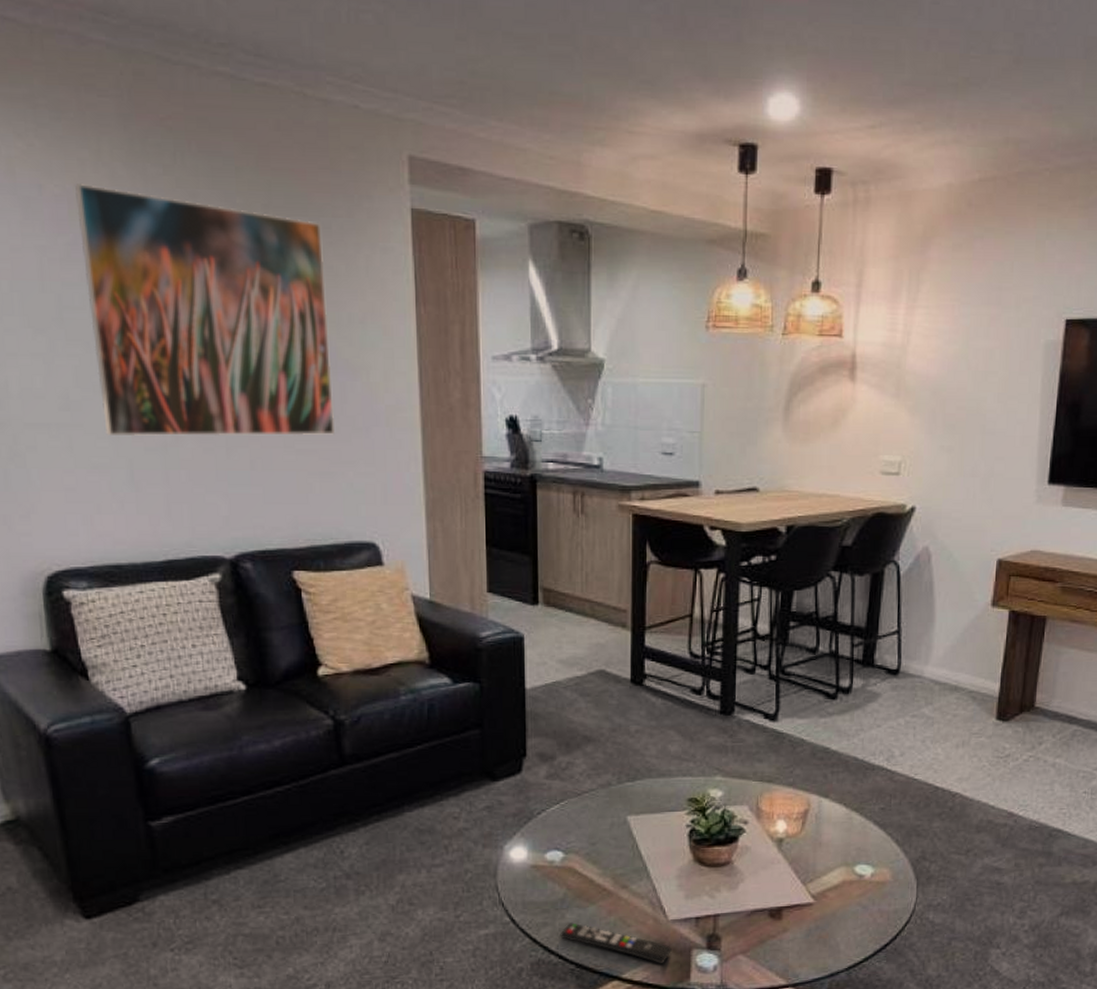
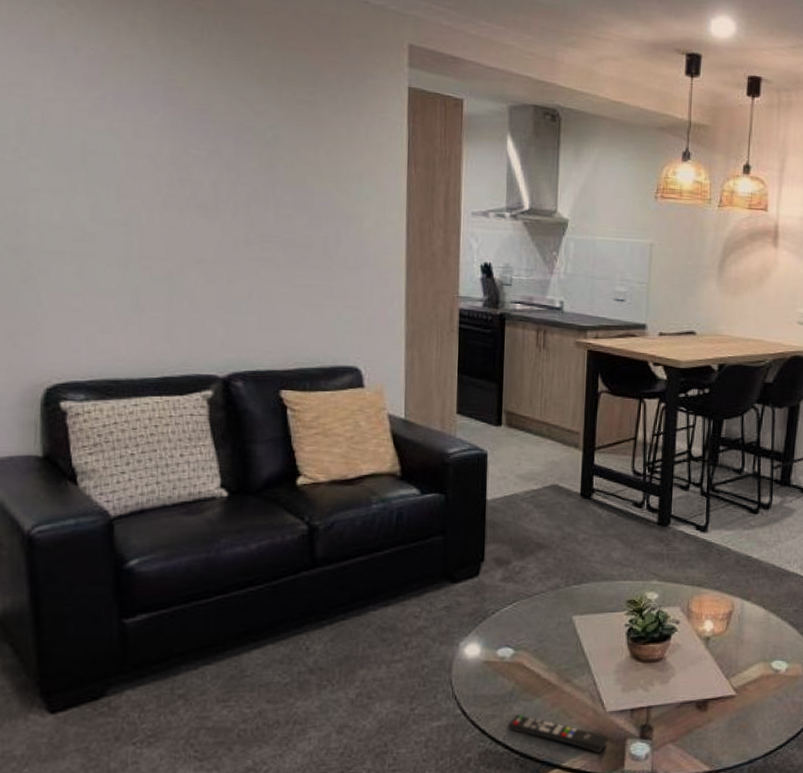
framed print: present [75,182,335,437] -> none [109,47,329,273]

